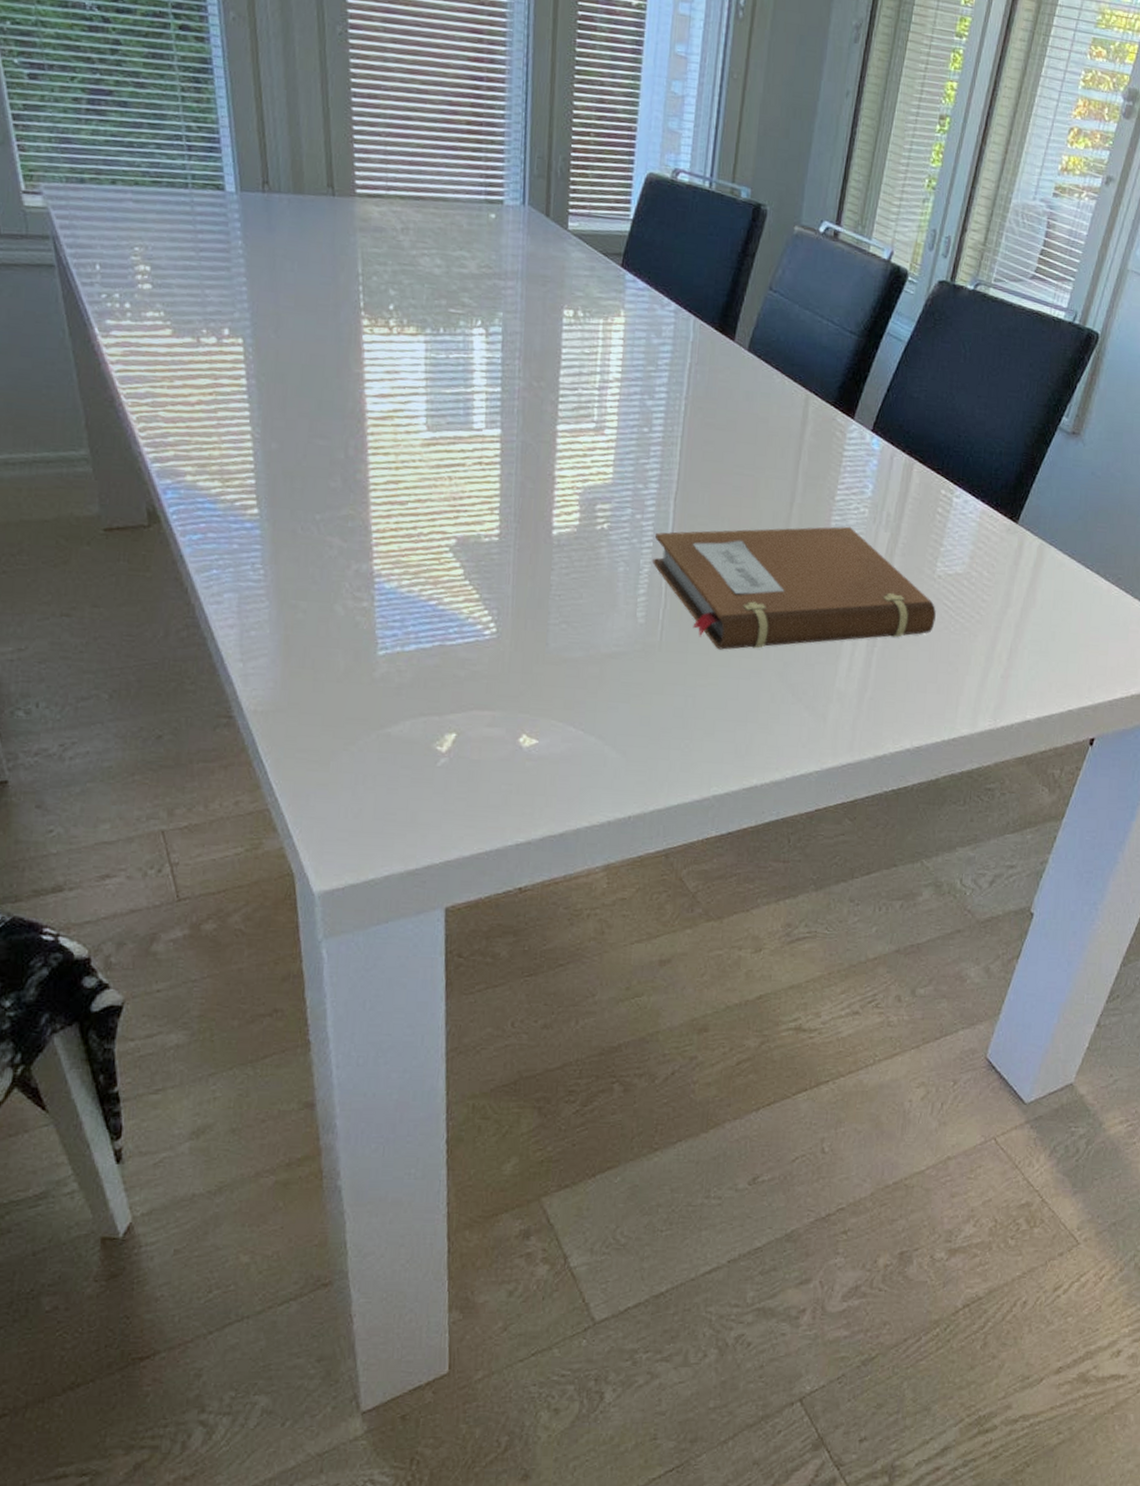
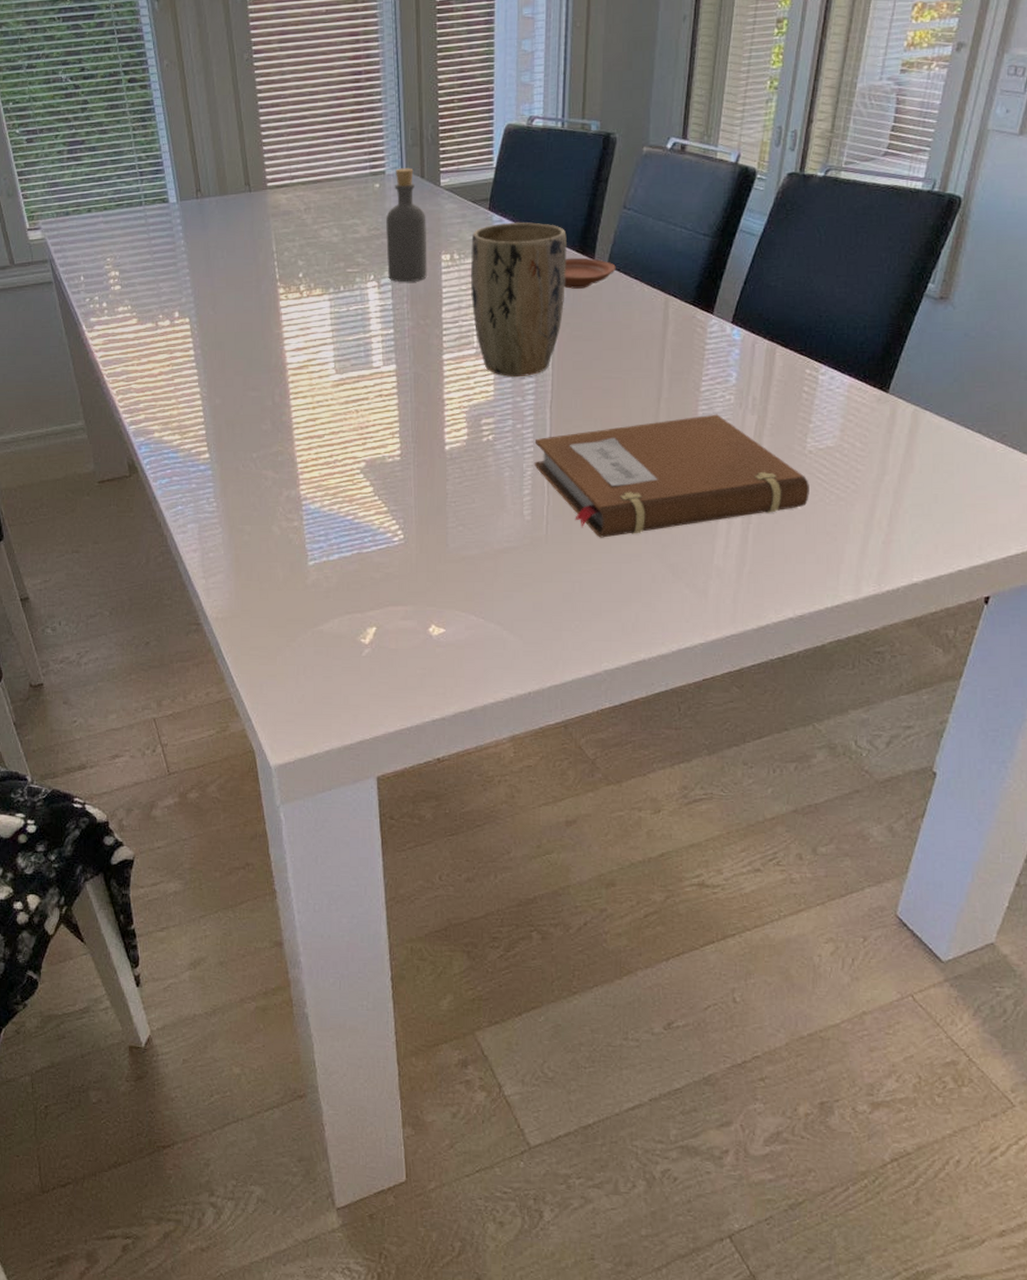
bottle: none [498,200,549,336] -> present [386,168,427,283]
plant pot: none [594,284,706,462] -> present [470,222,567,377]
plate: none [699,335,757,372] -> present [564,257,616,289]

